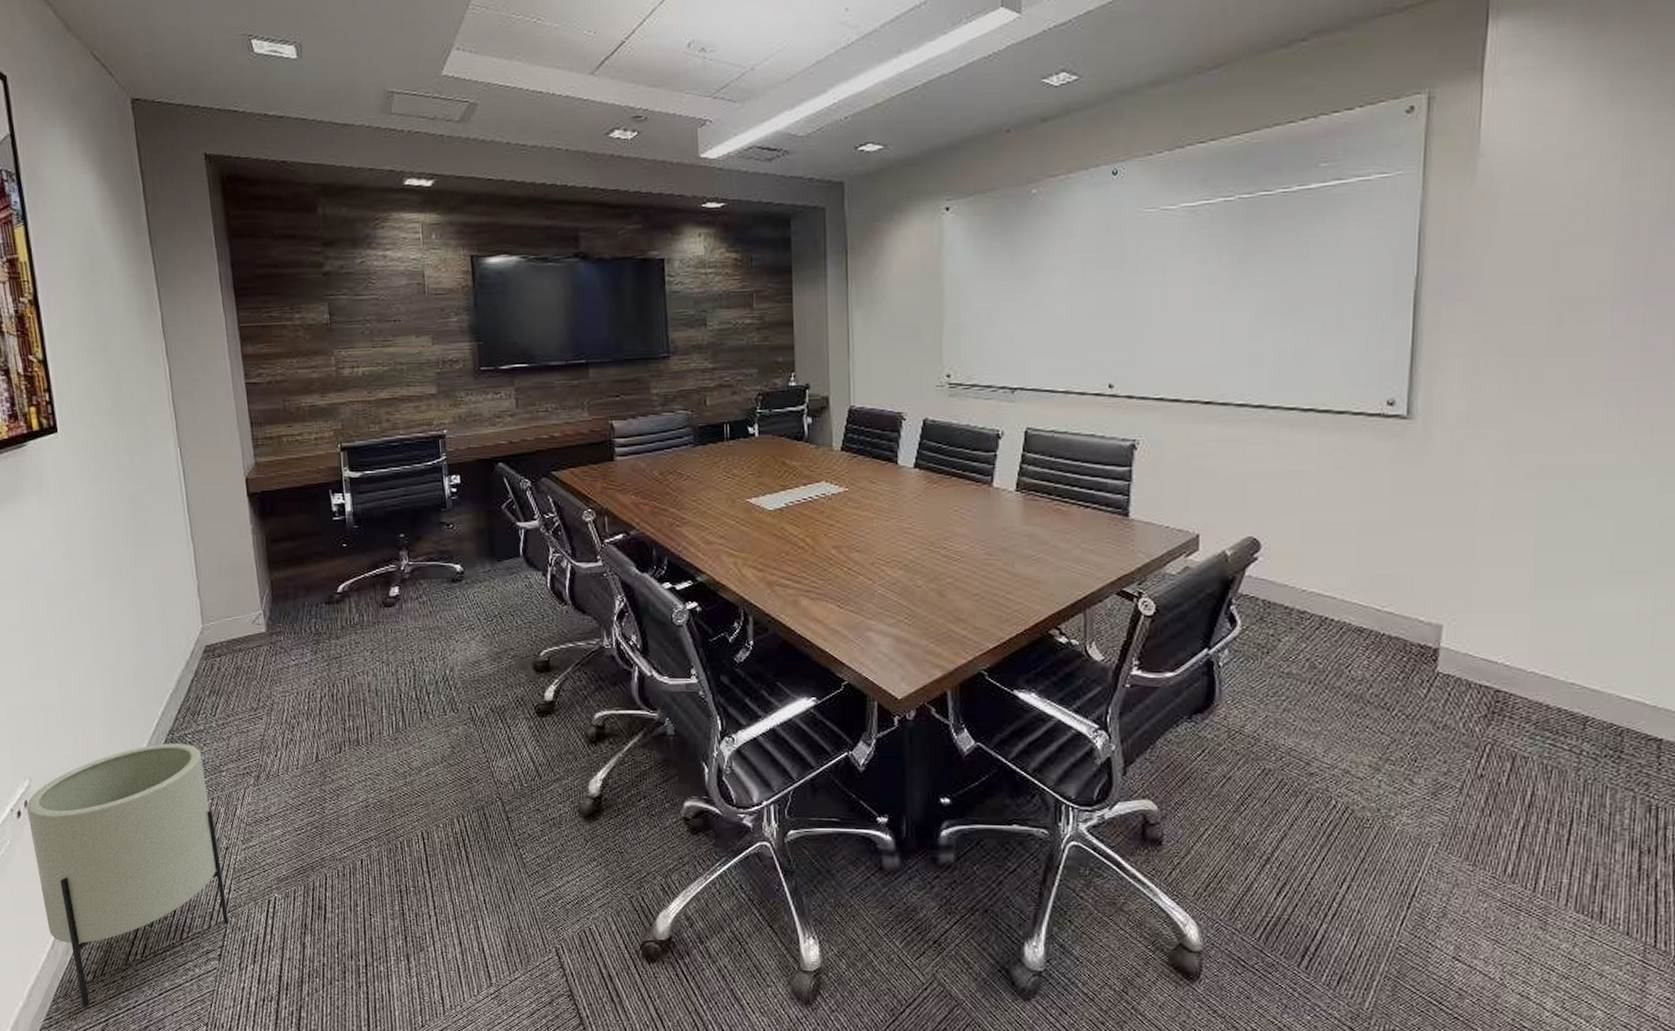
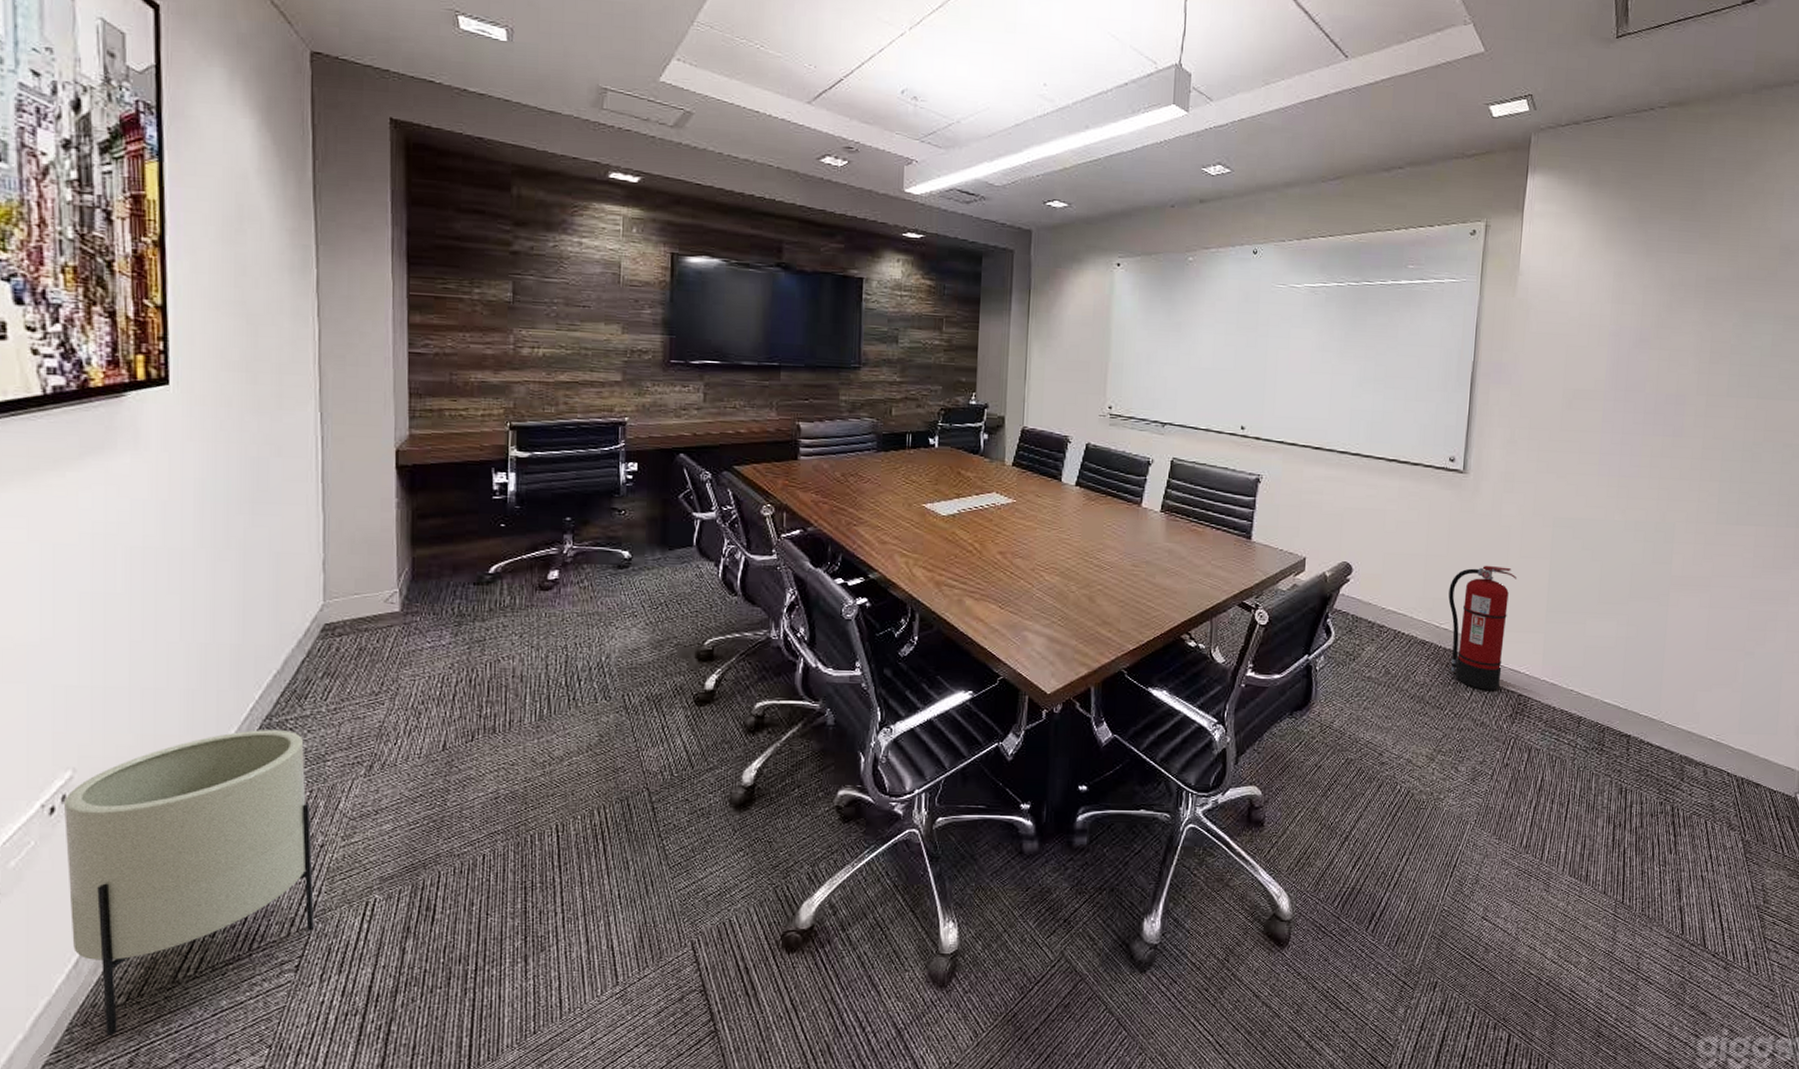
fire extinguisher: none [1392,531,1489,685] -> present [1448,565,1518,690]

